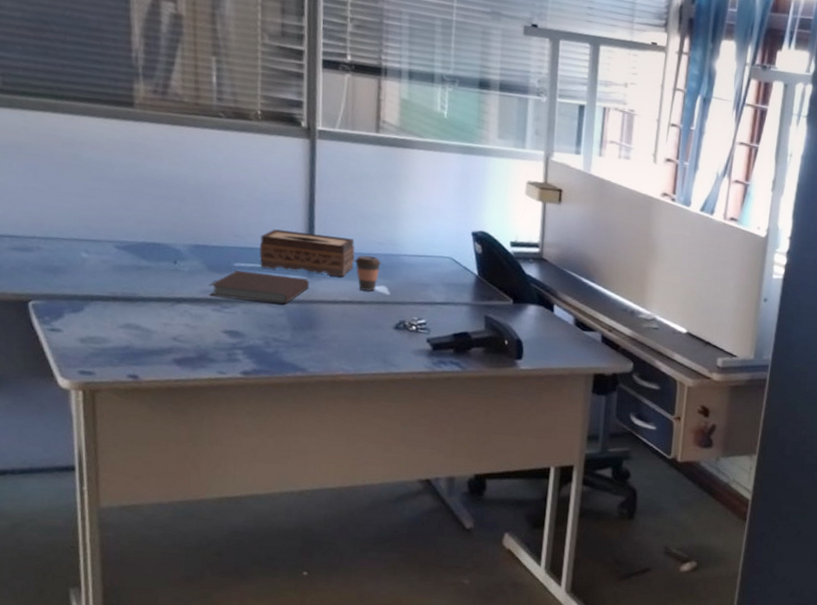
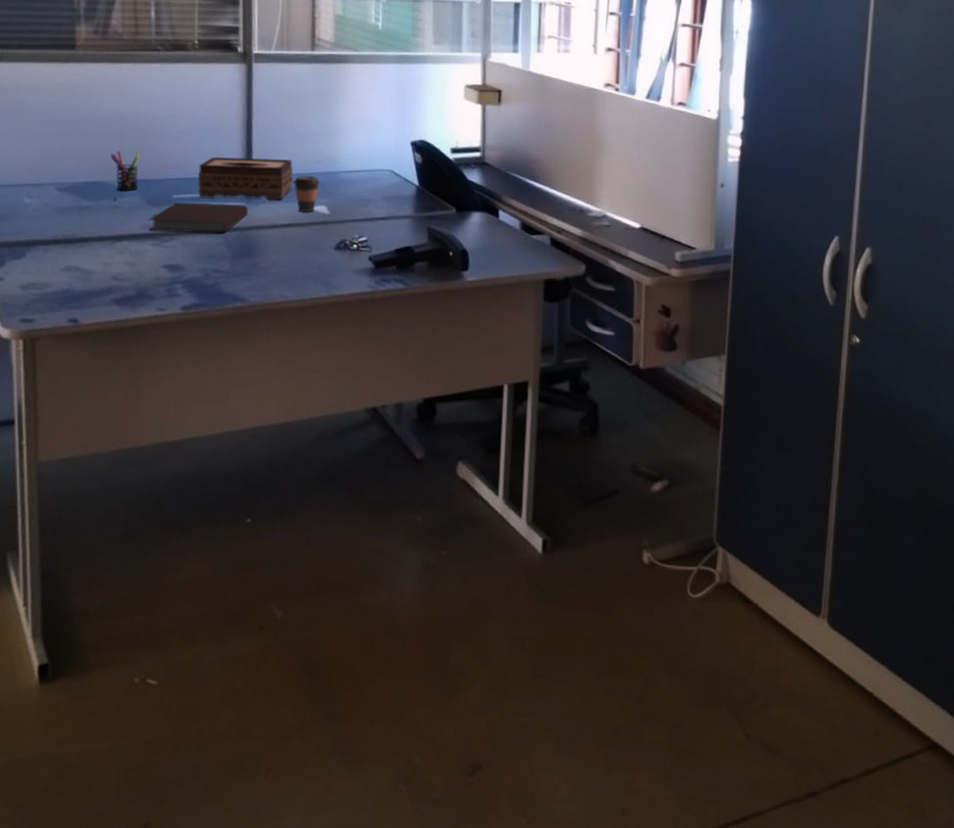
pen holder: none [170,213,200,255] -> present [110,150,140,190]

